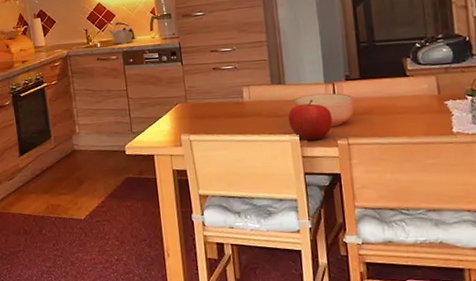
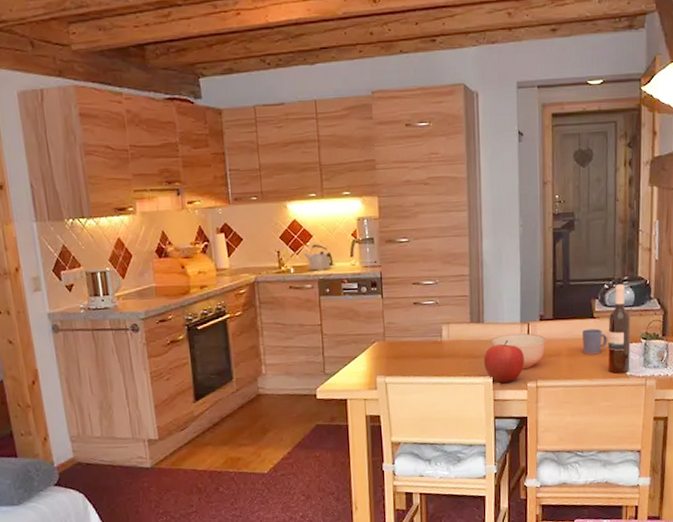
mug: none [395,86,427,113] -> present [582,328,608,355]
wine bottle: none [423,42,457,132] -> present [607,284,631,374]

